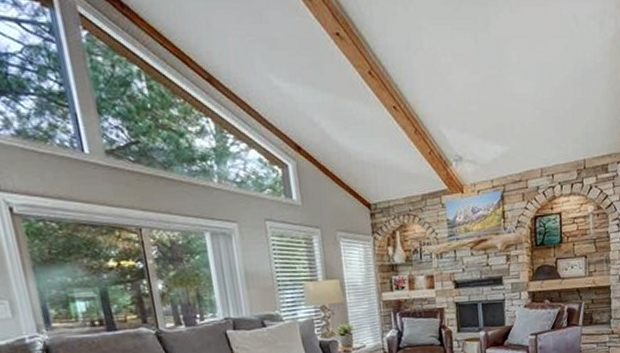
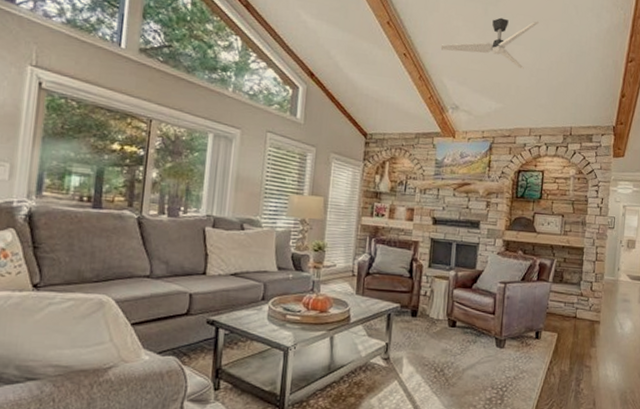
ceiling fan: none [432,42,537,102] -> present [440,17,540,69]

